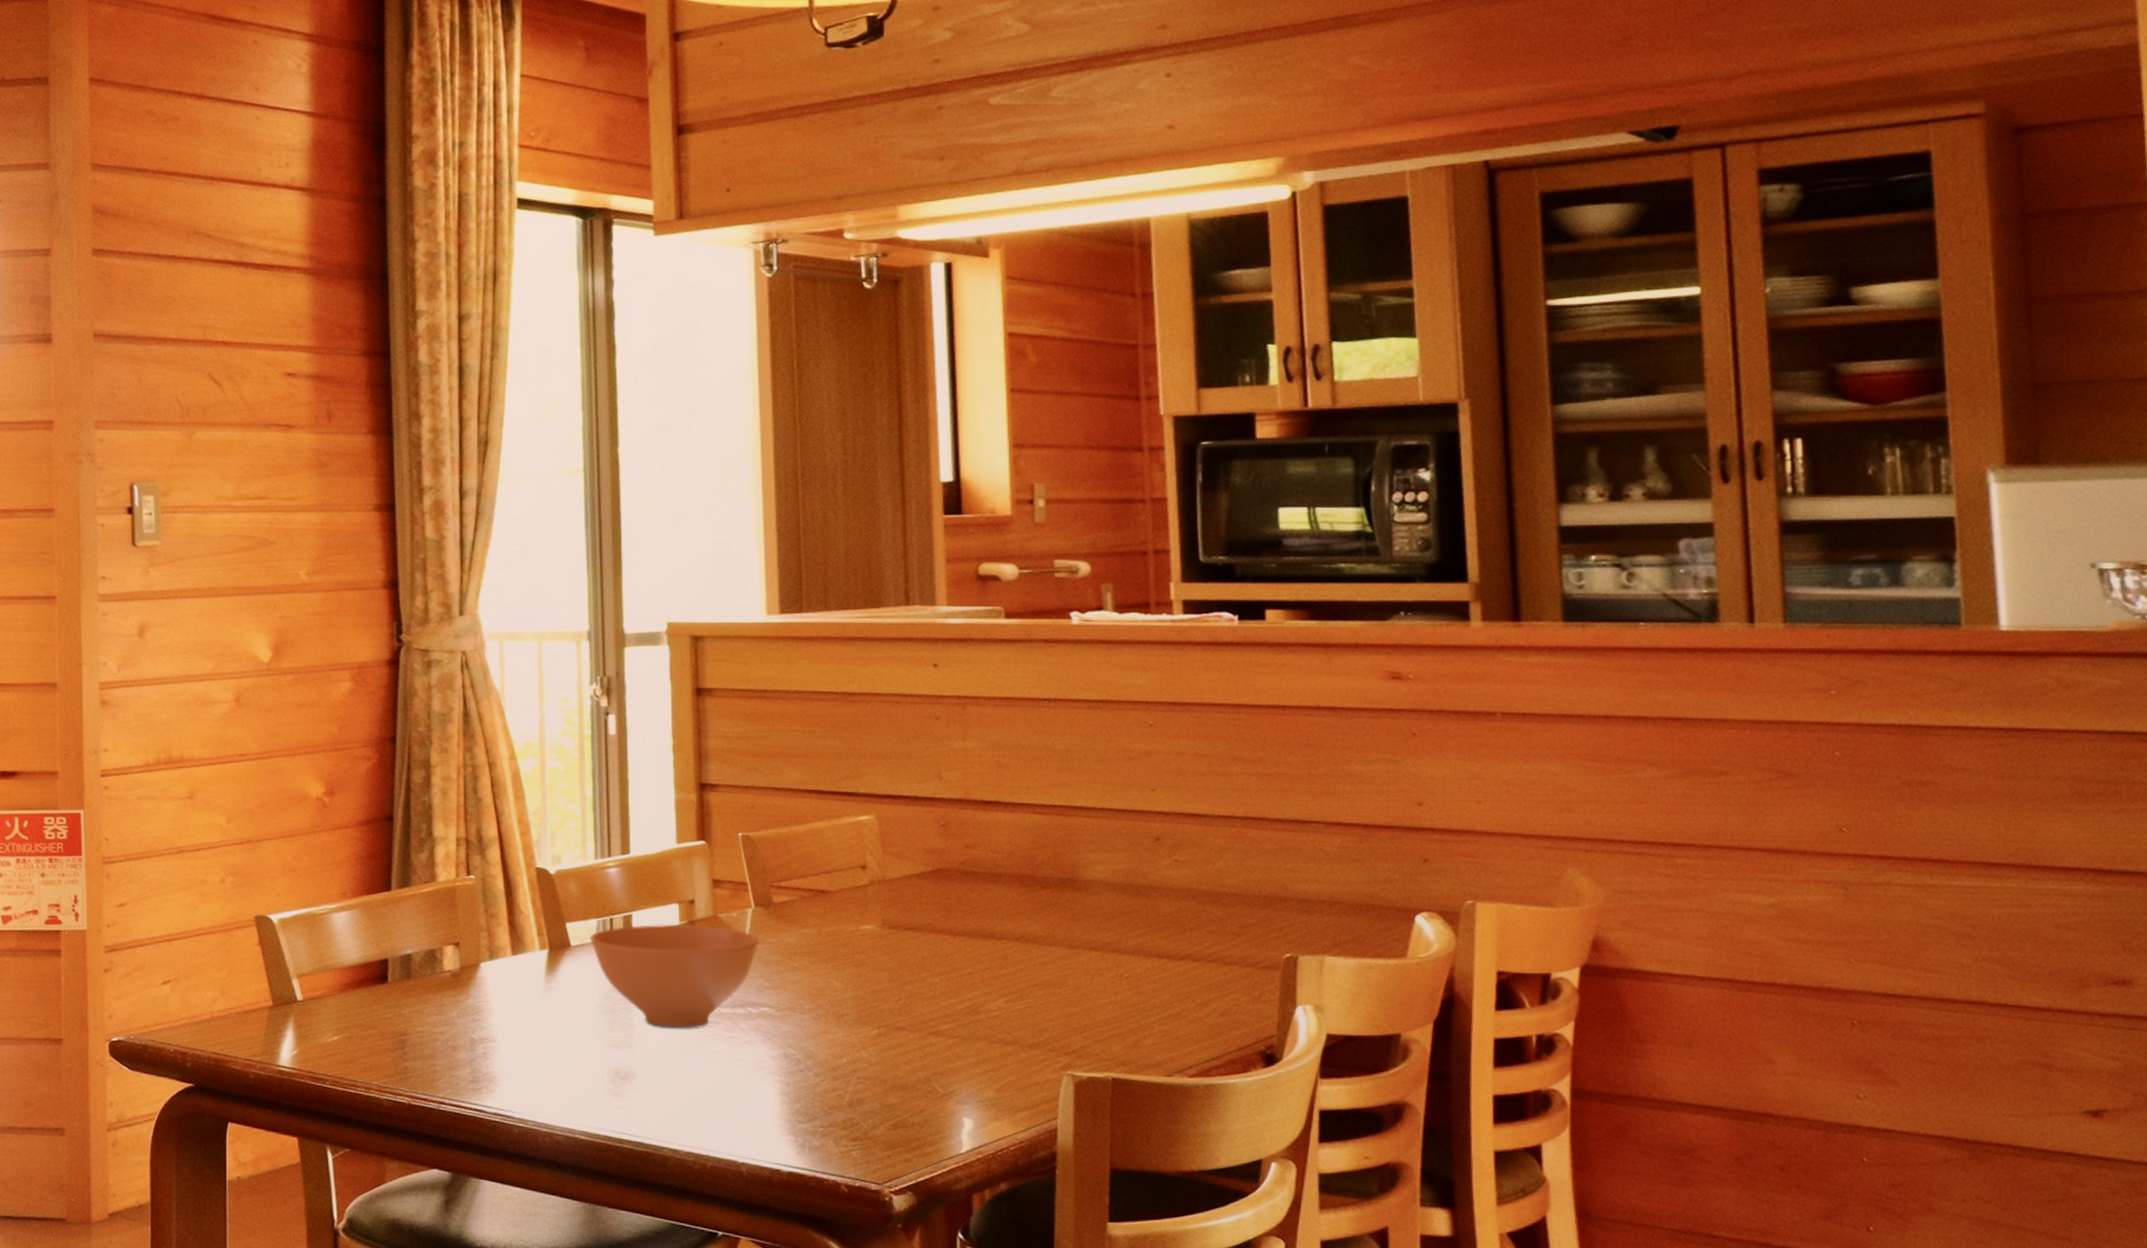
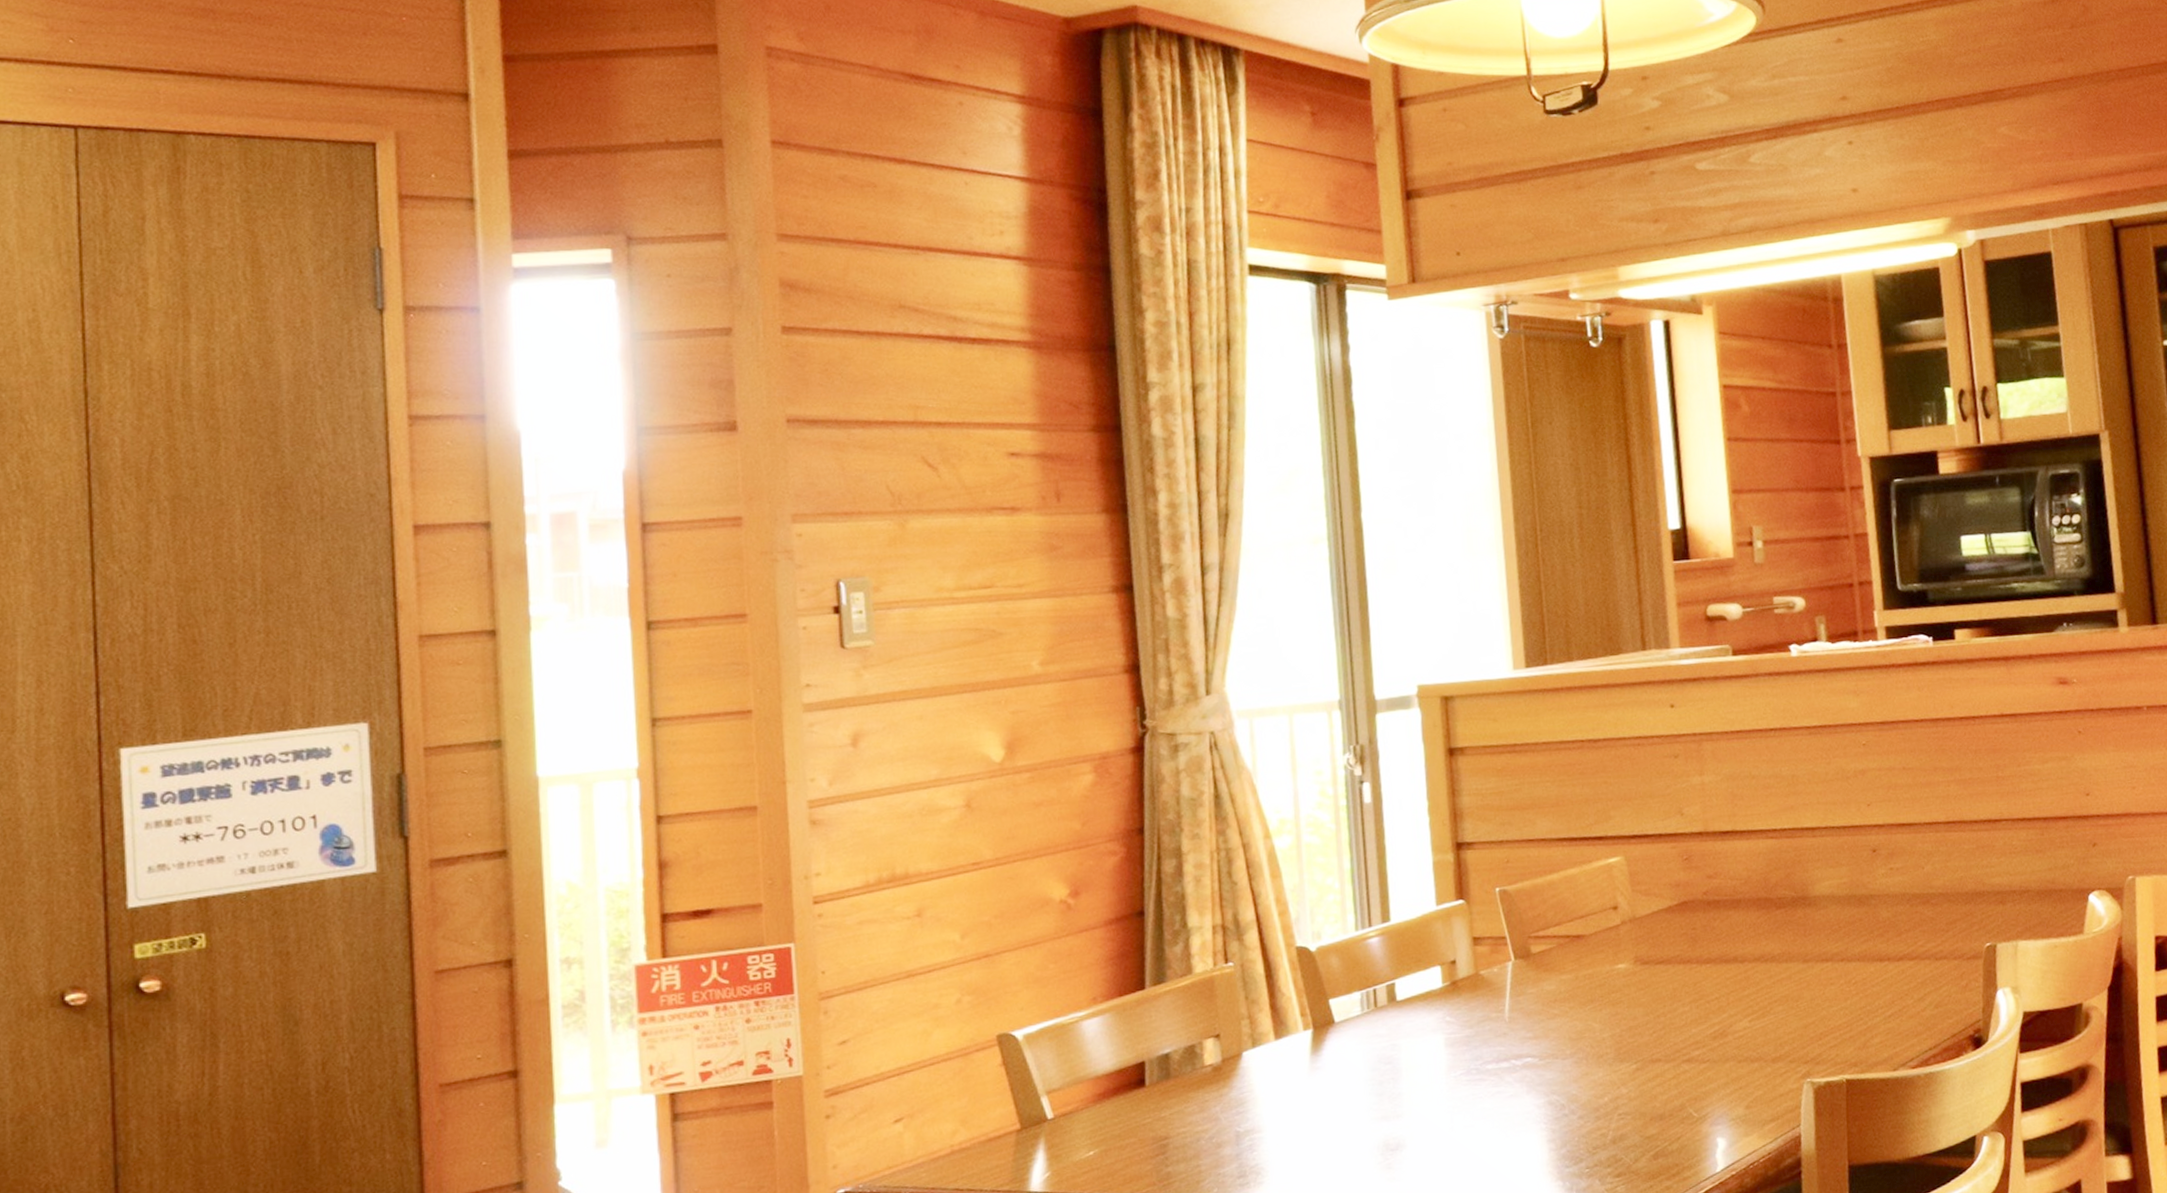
bowl: present [589,924,759,1028] -> none [1353,983,1520,1093]

